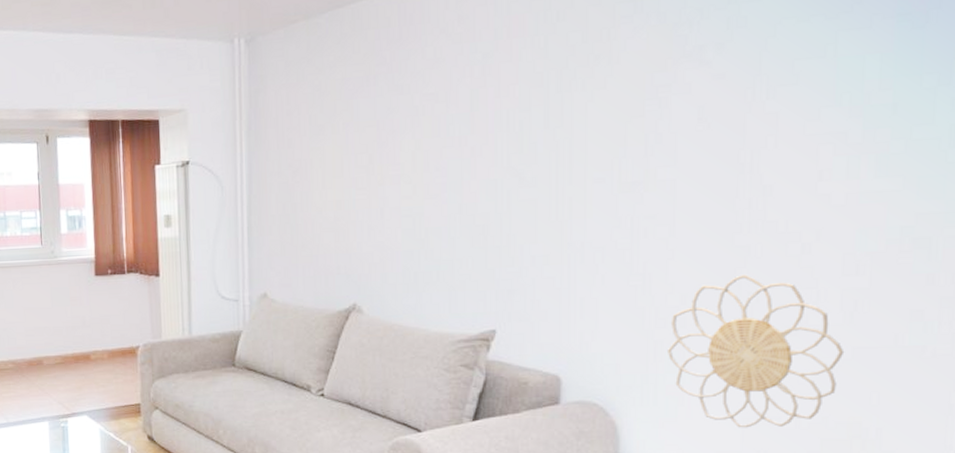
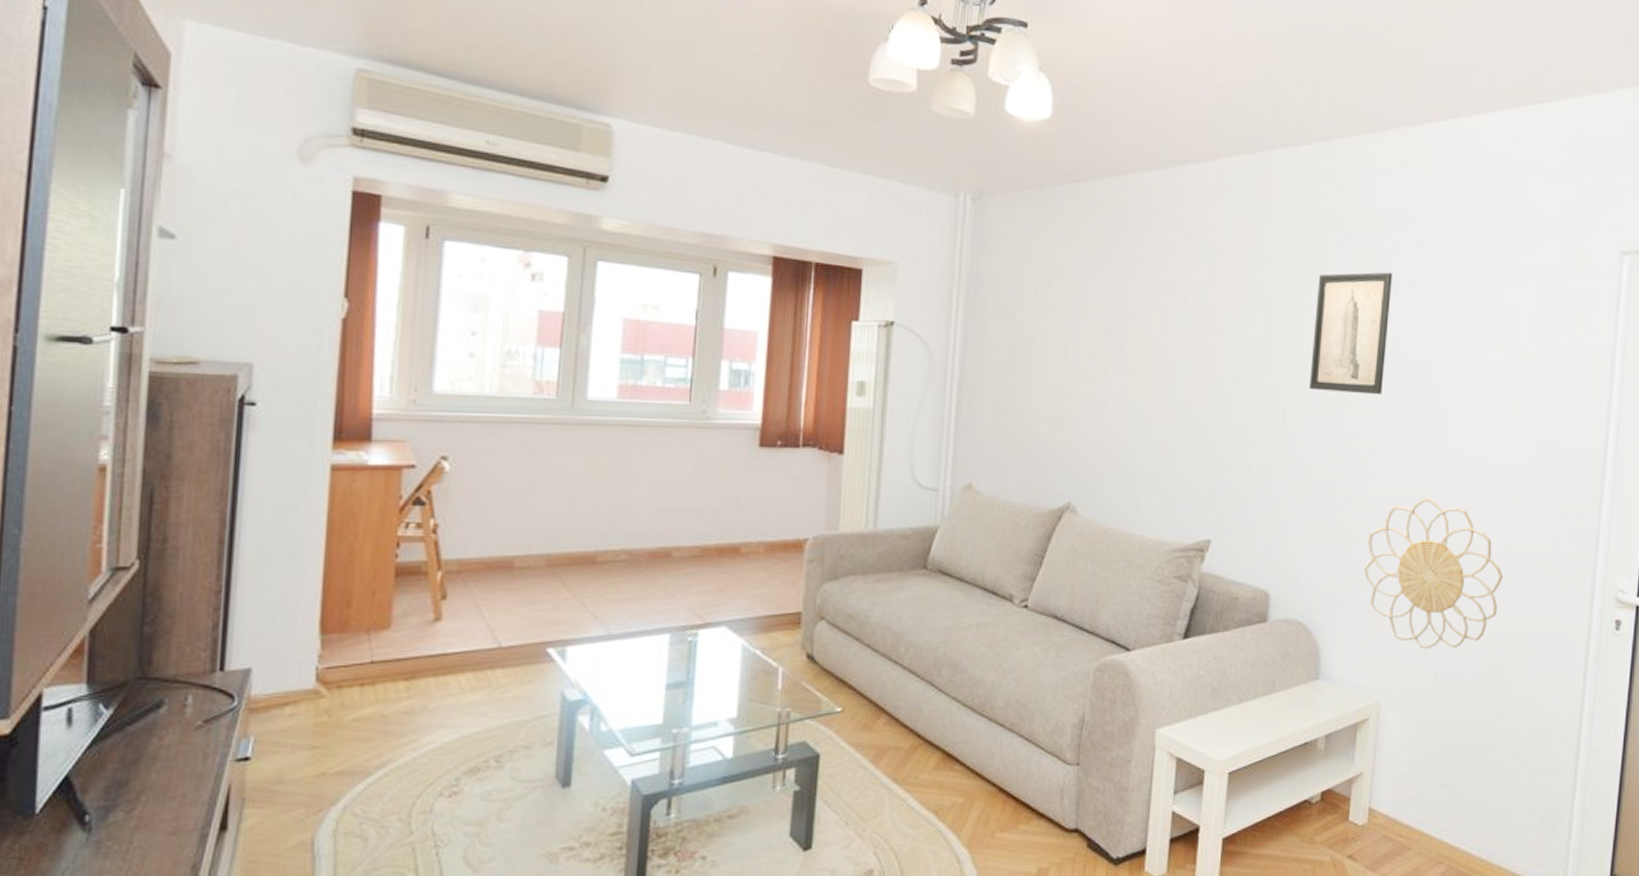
wall art: none [598,39,694,176] -> present [1310,272,1392,395]

